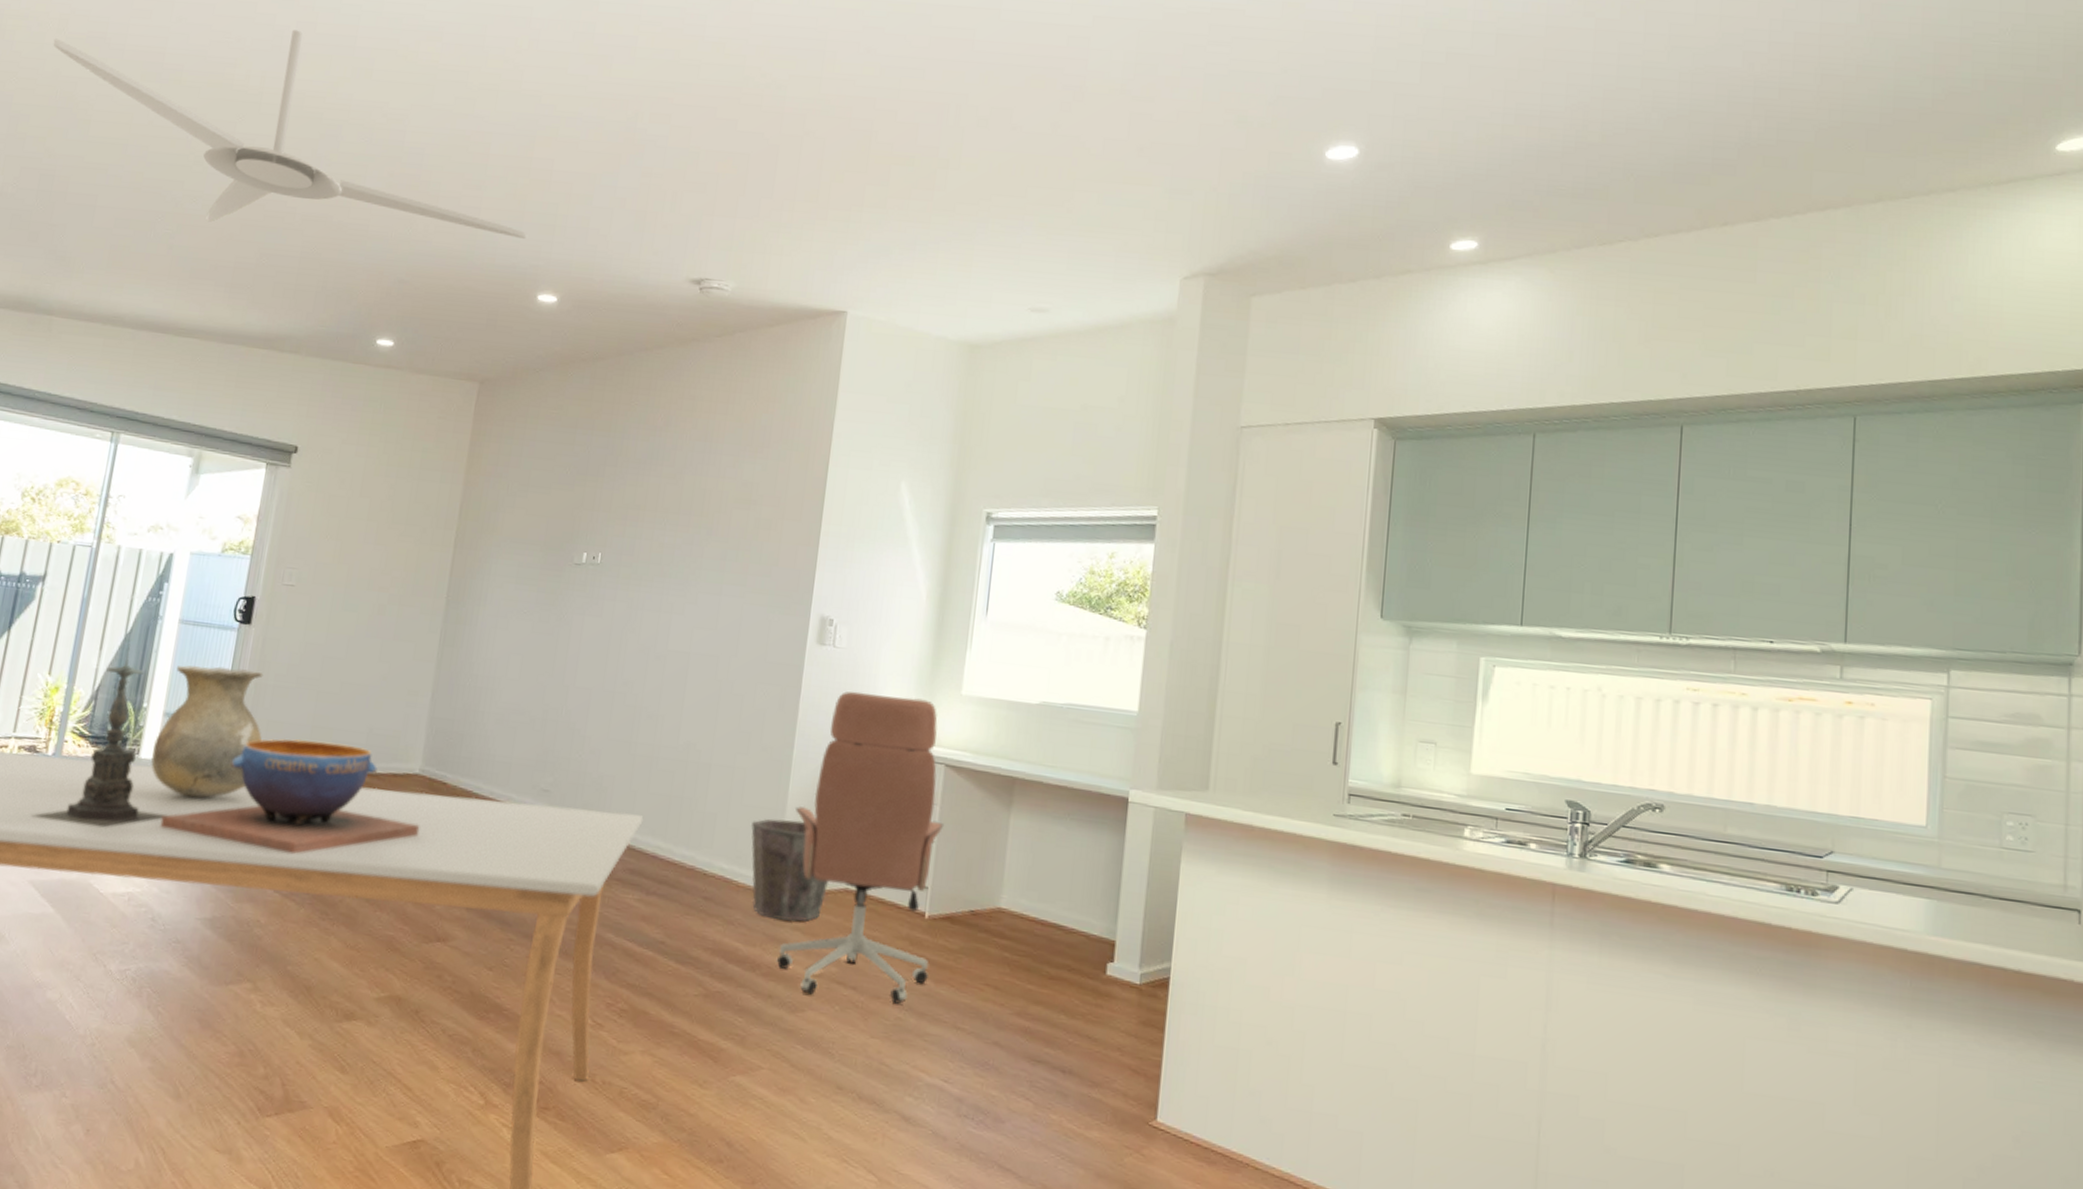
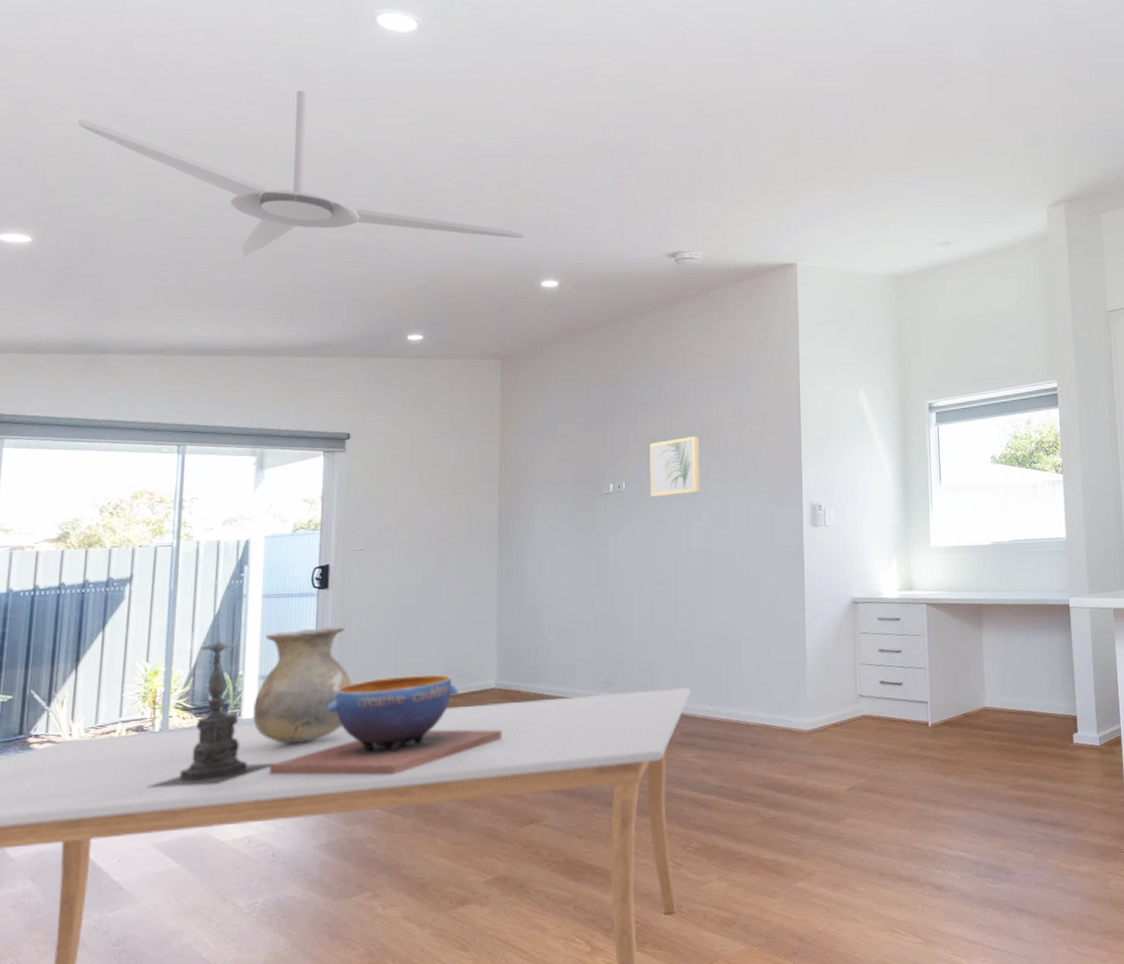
wall art: none [628,509,697,580] -> present [650,435,700,497]
waste bin: present [751,818,829,922] -> none [780,668,850,750]
office chair: present [776,691,945,1004] -> none [814,556,938,805]

